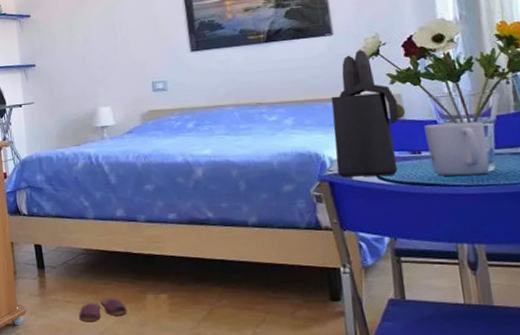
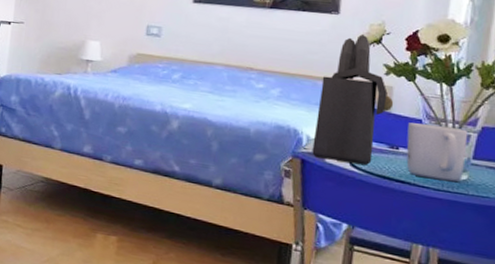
slippers: present [79,298,127,322] -> none [26,229,75,250]

